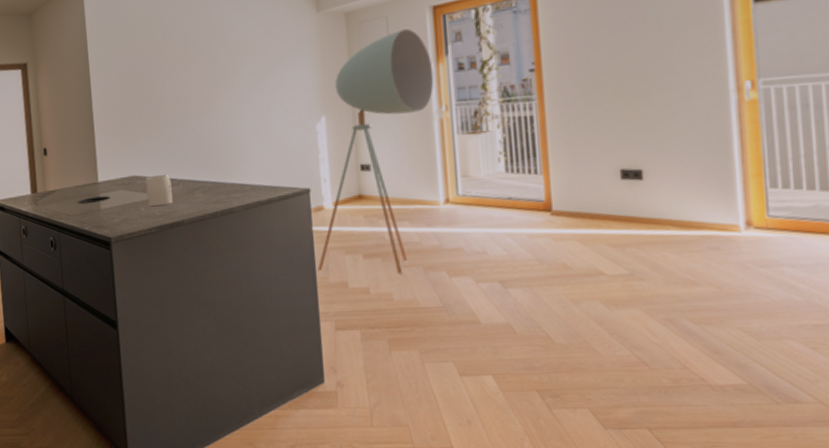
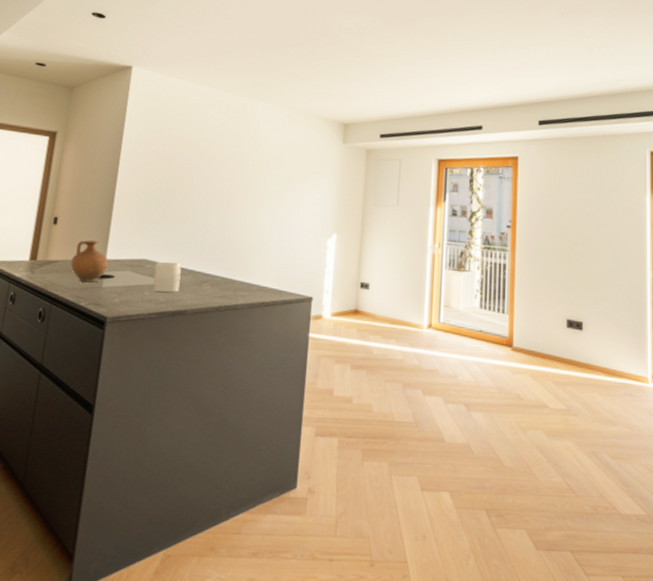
ceramic jug: none [67,165,102,207] -> present [70,240,109,283]
floor lamp: present [317,29,434,274] -> none [307,173,433,388]

